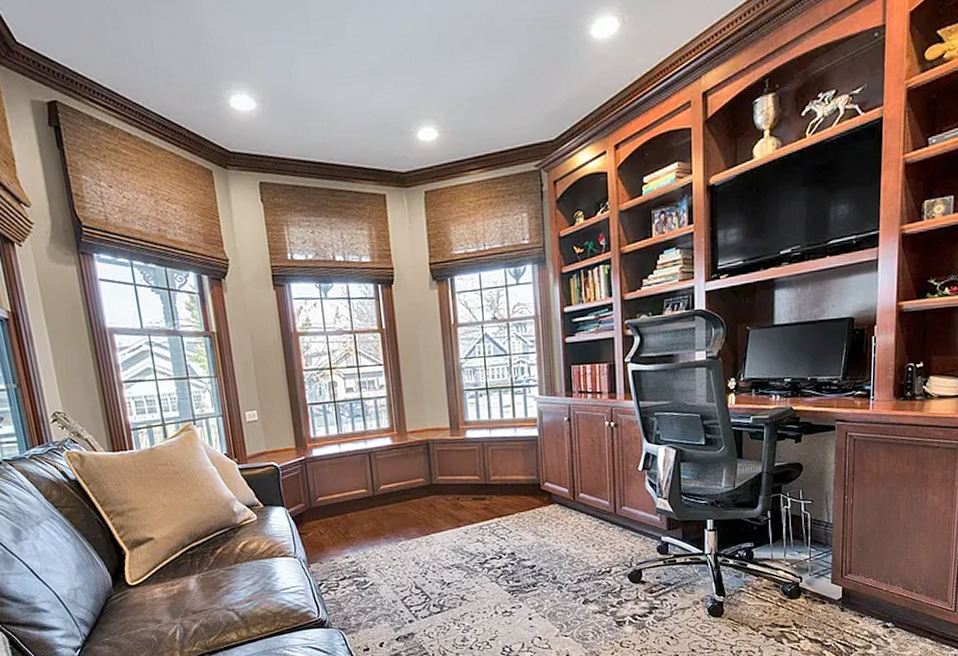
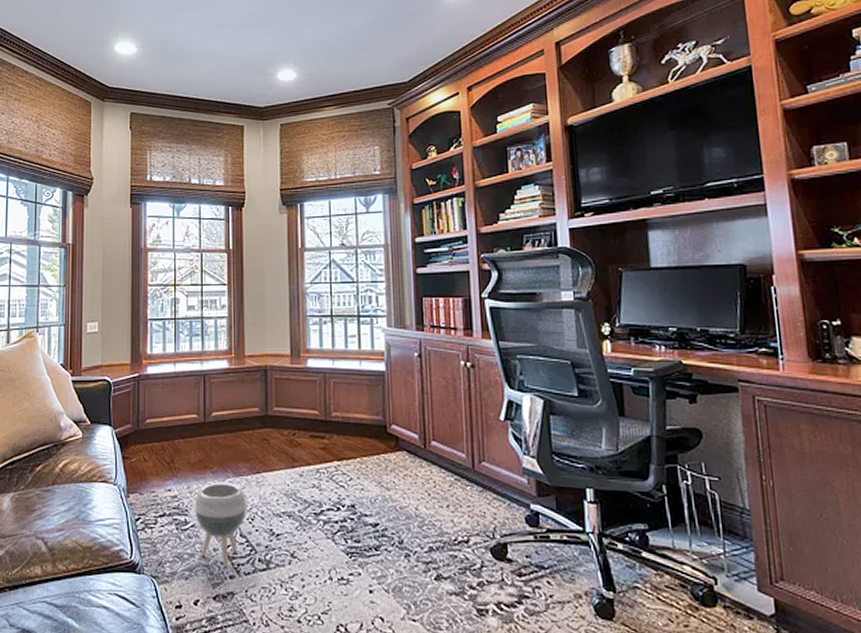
planter: none [371,545,420,615] -> present [194,482,247,568]

